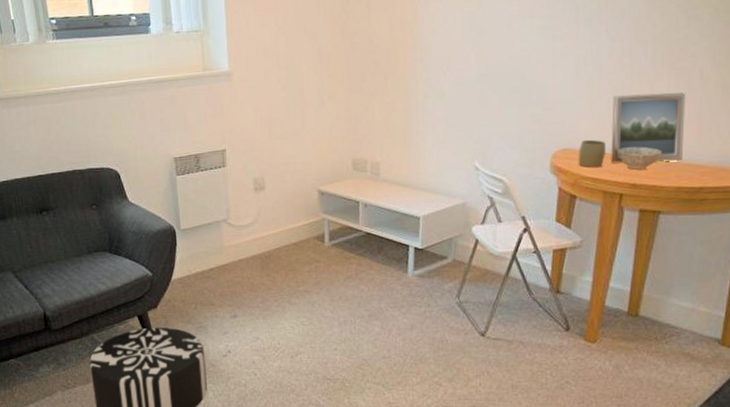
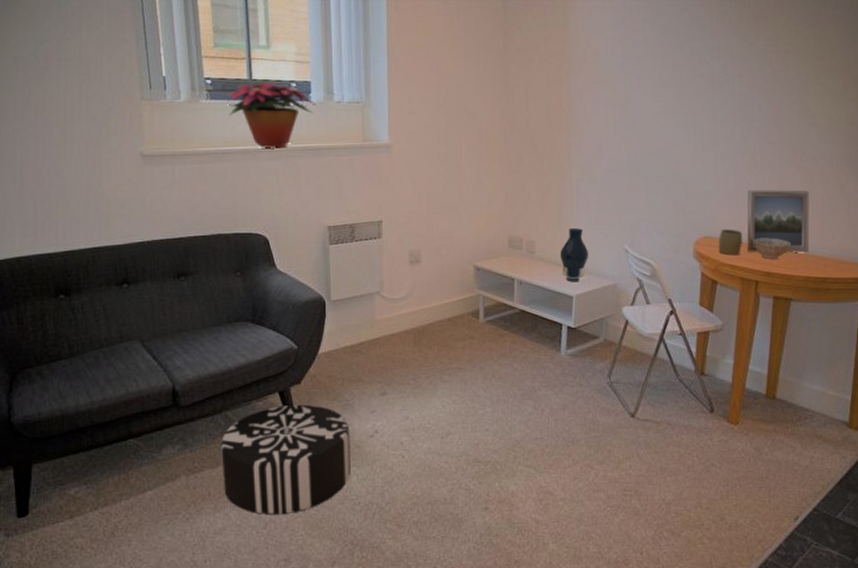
flower arrangement: none [70,16,156,85] -> present [225,82,316,149]
vase: none [405,146,437,203] -> present [559,227,589,282]

